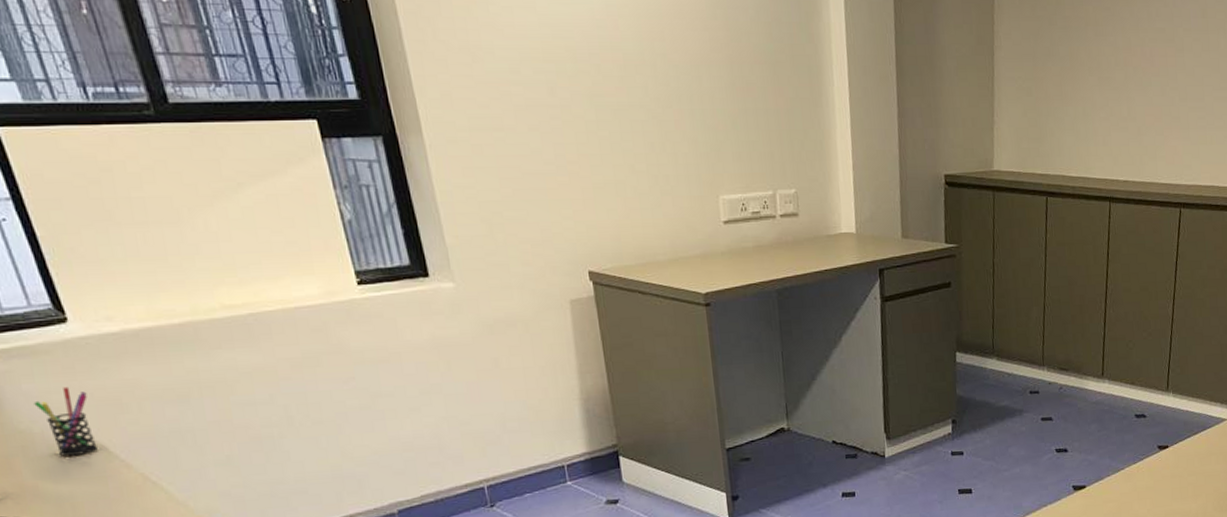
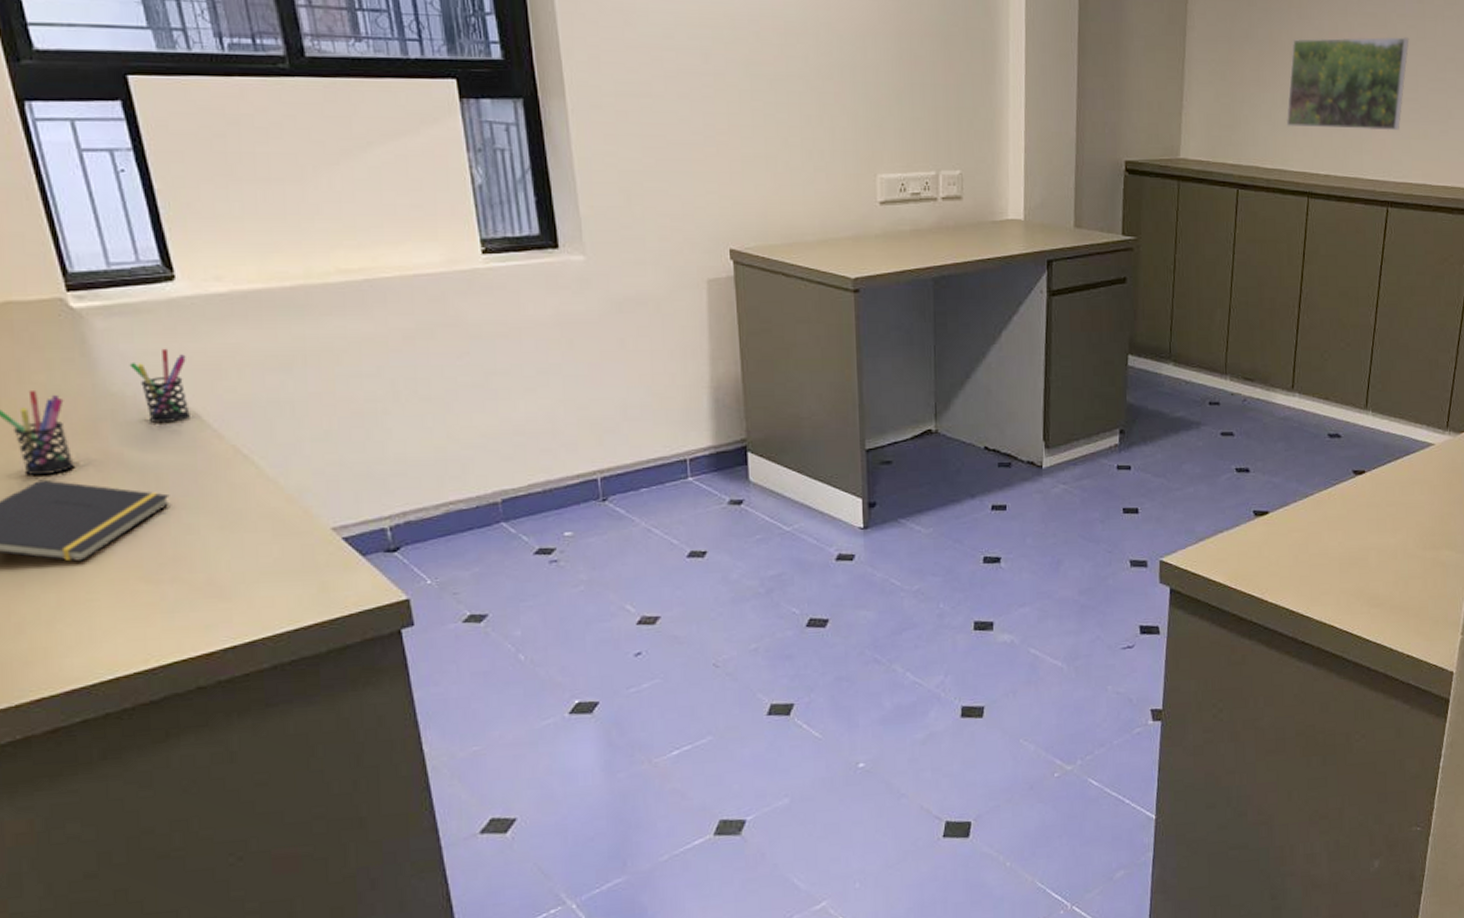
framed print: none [1087,50,1195,138] -> present [1286,36,1409,131]

